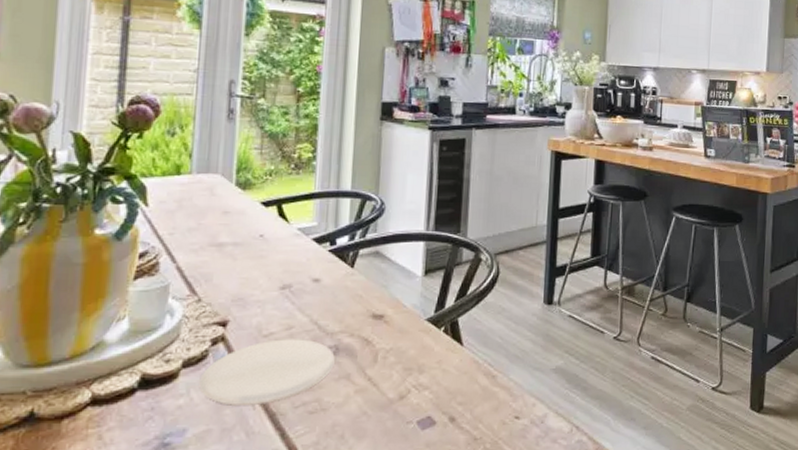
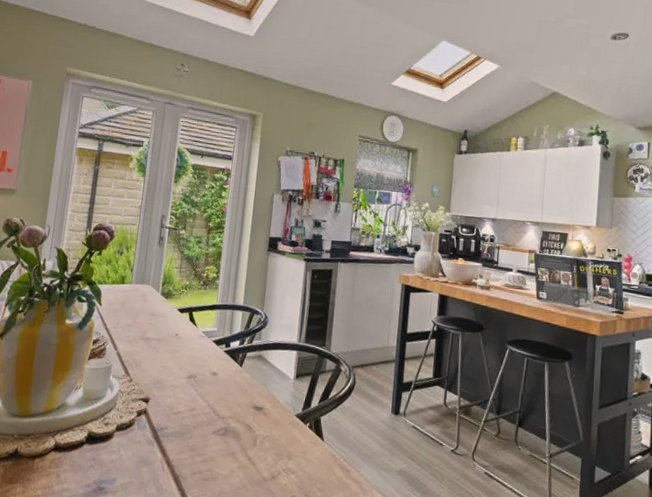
plate: present [199,339,335,407] -> none [126,417,225,468]

